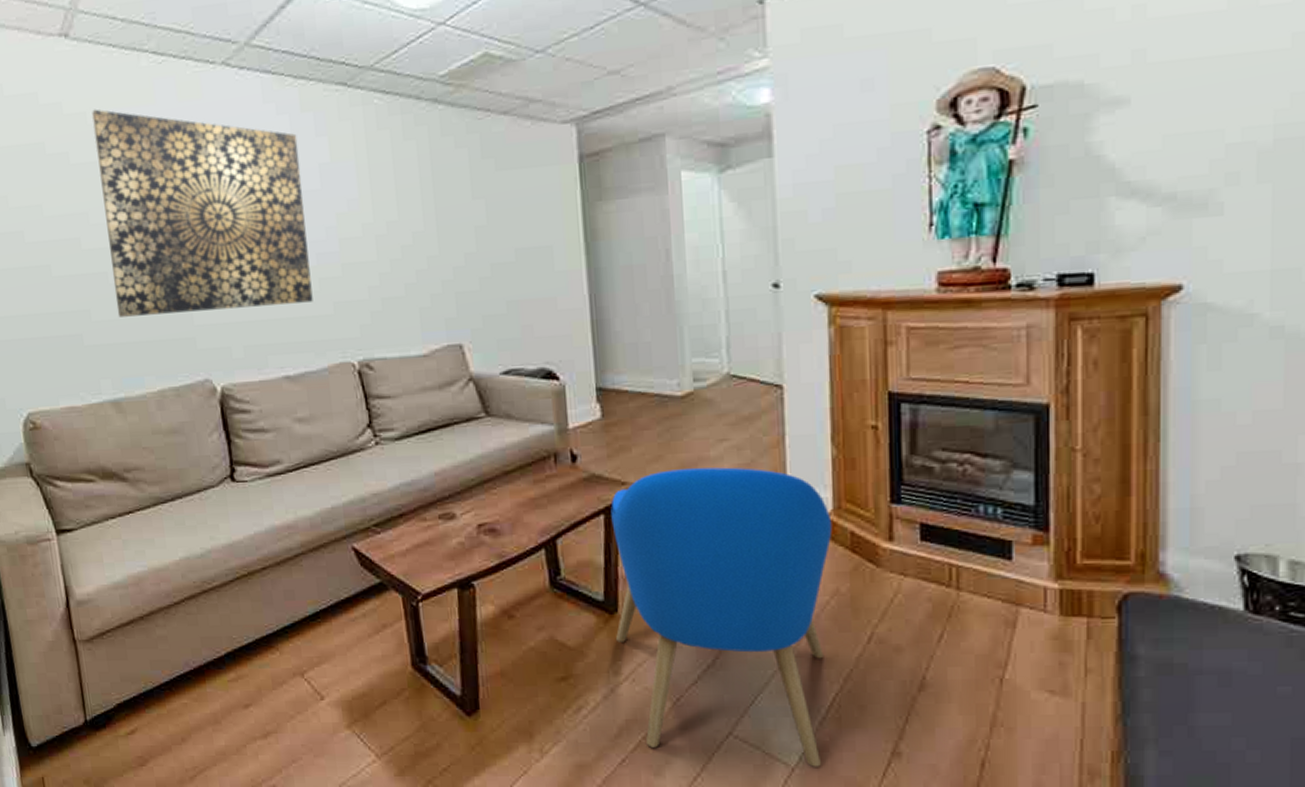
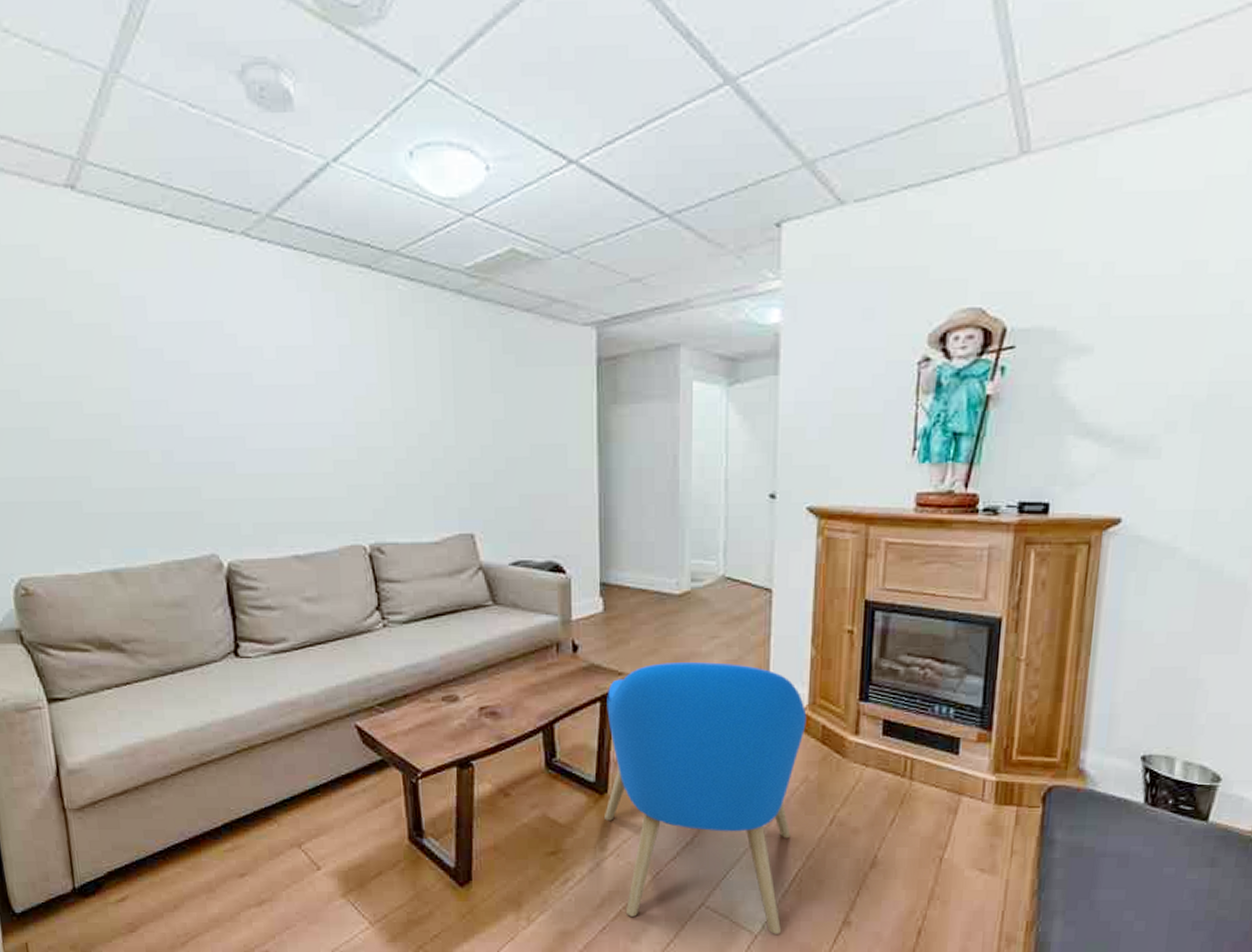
wall art: present [92,109,313,317] -> none [99,268,327,486]

